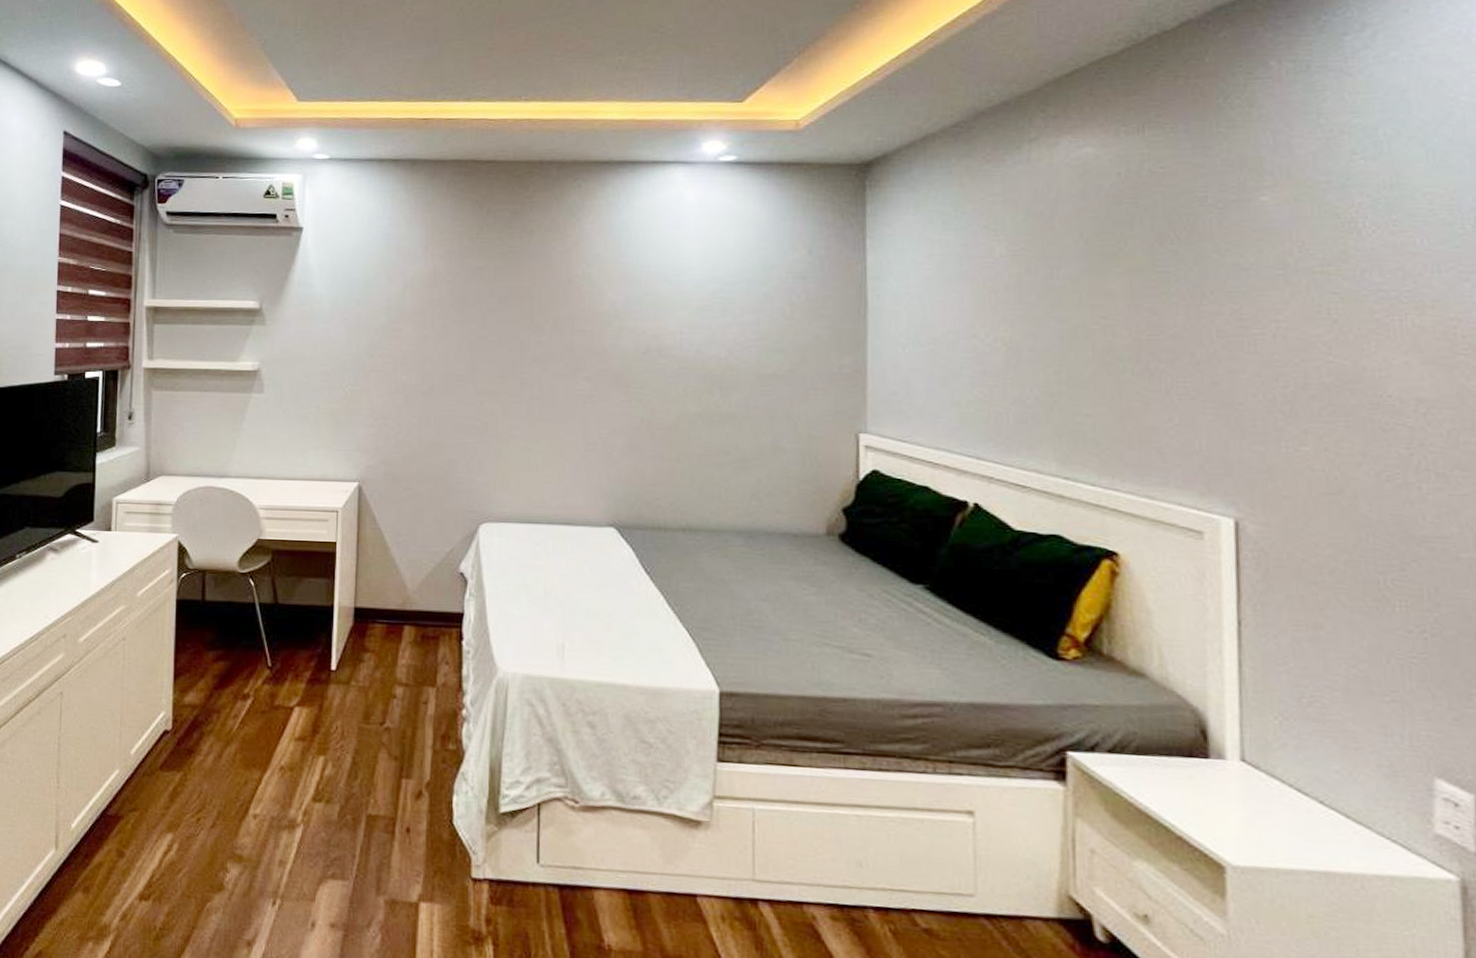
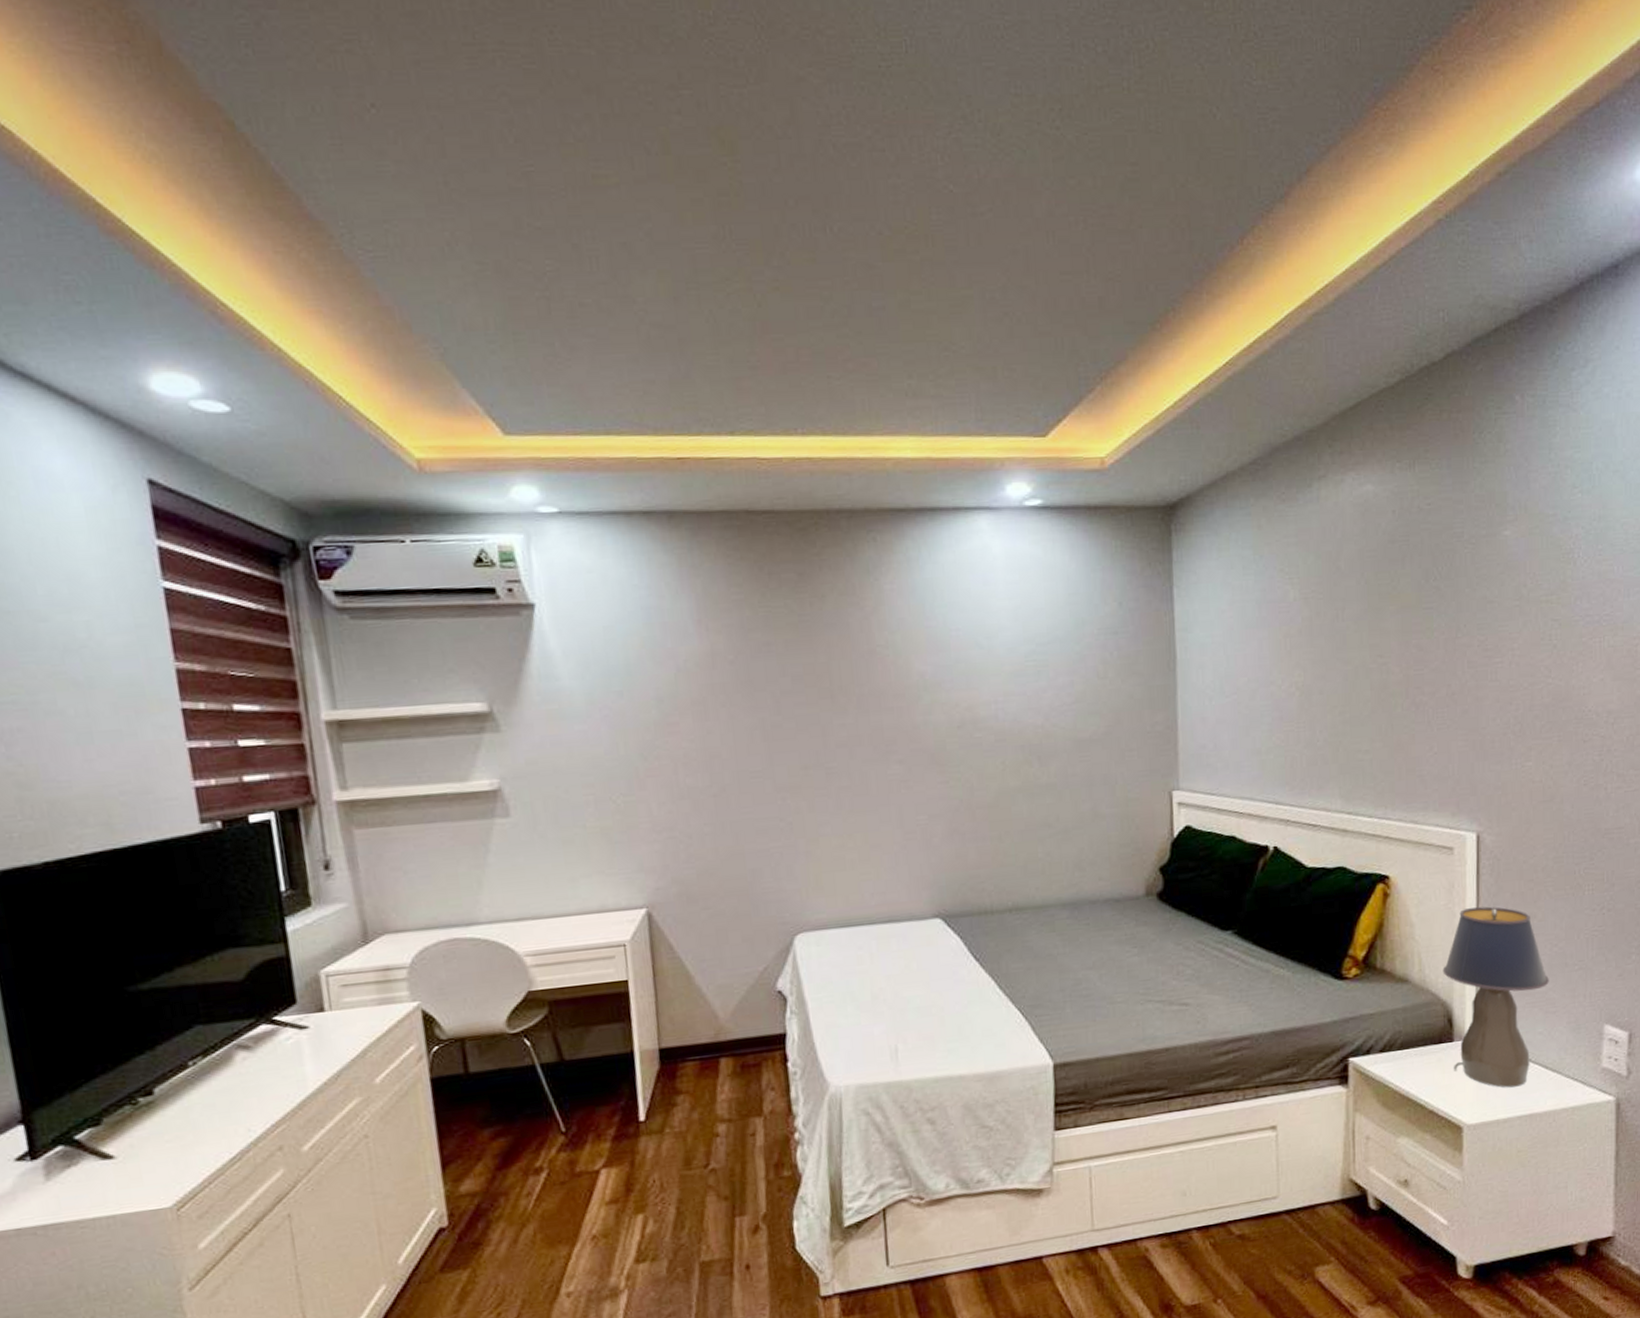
table lamp: none [1192,604,1346,833] -> present [1442,906,1549,1088]

